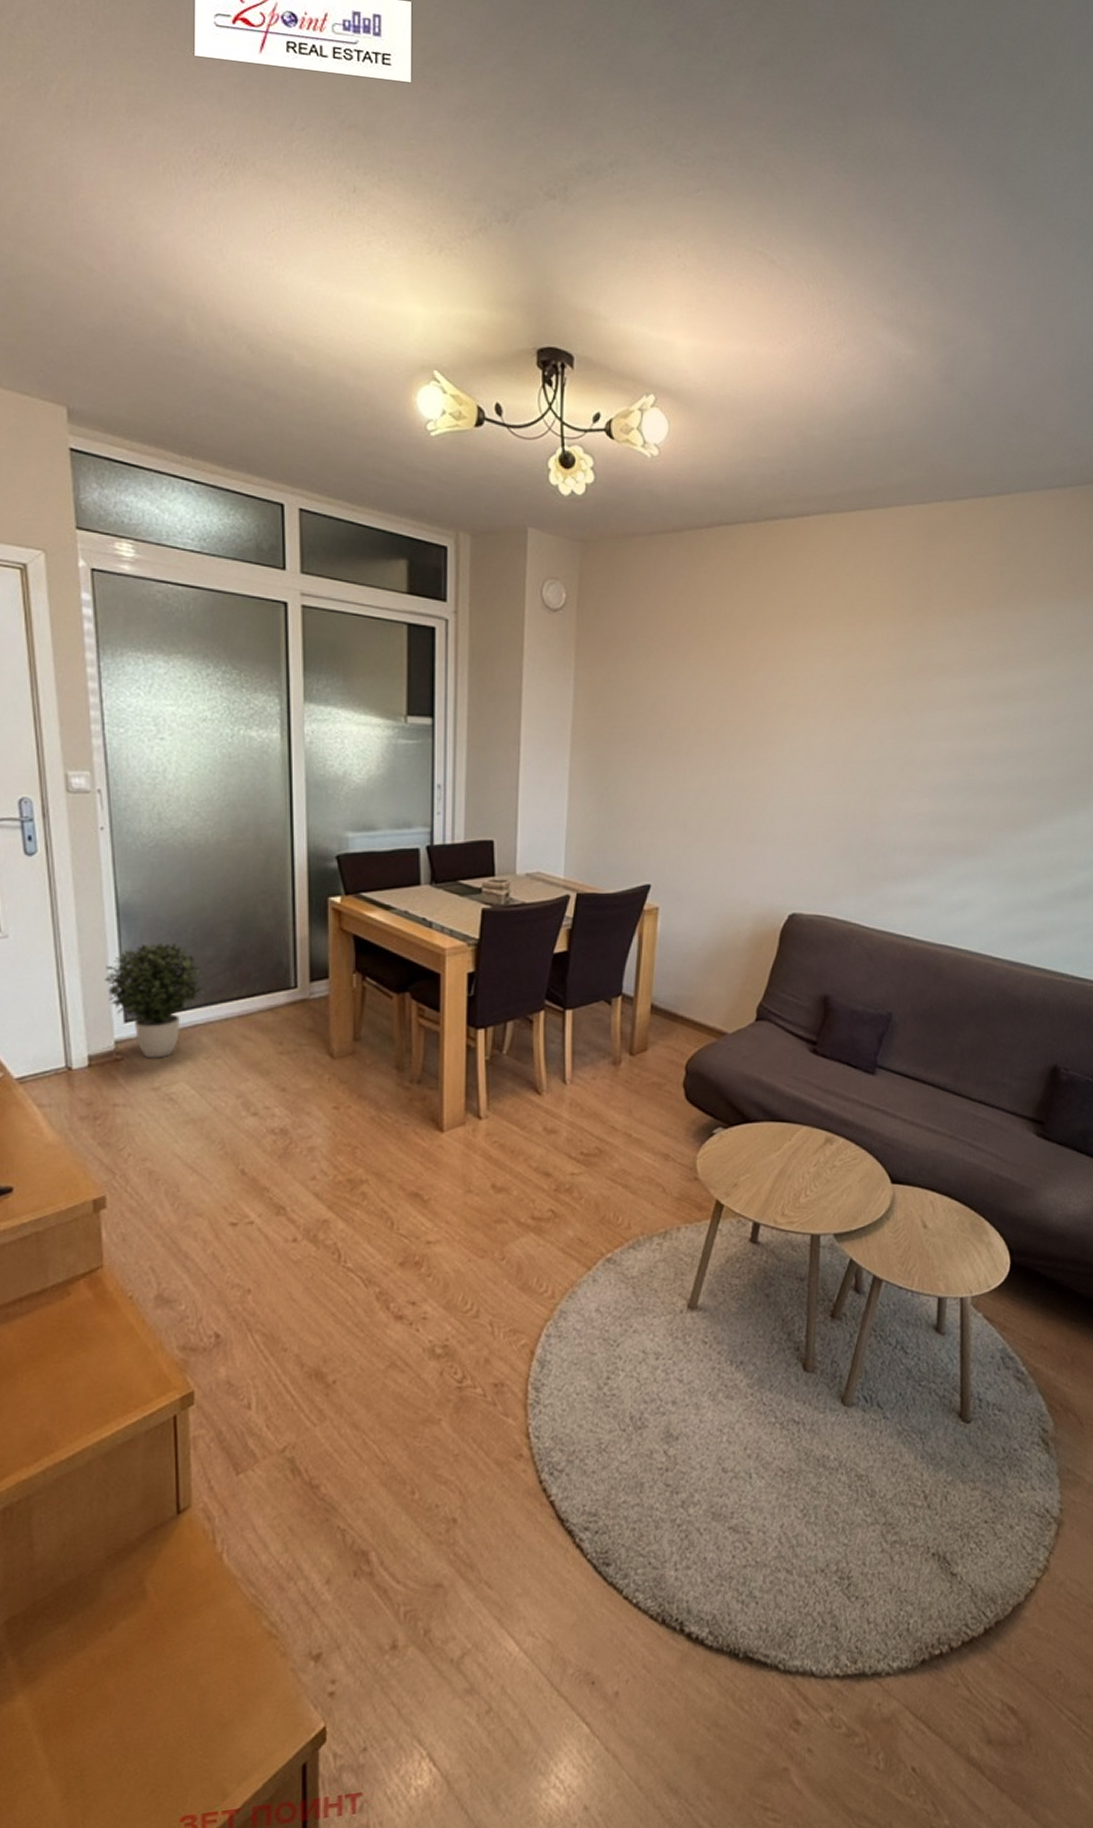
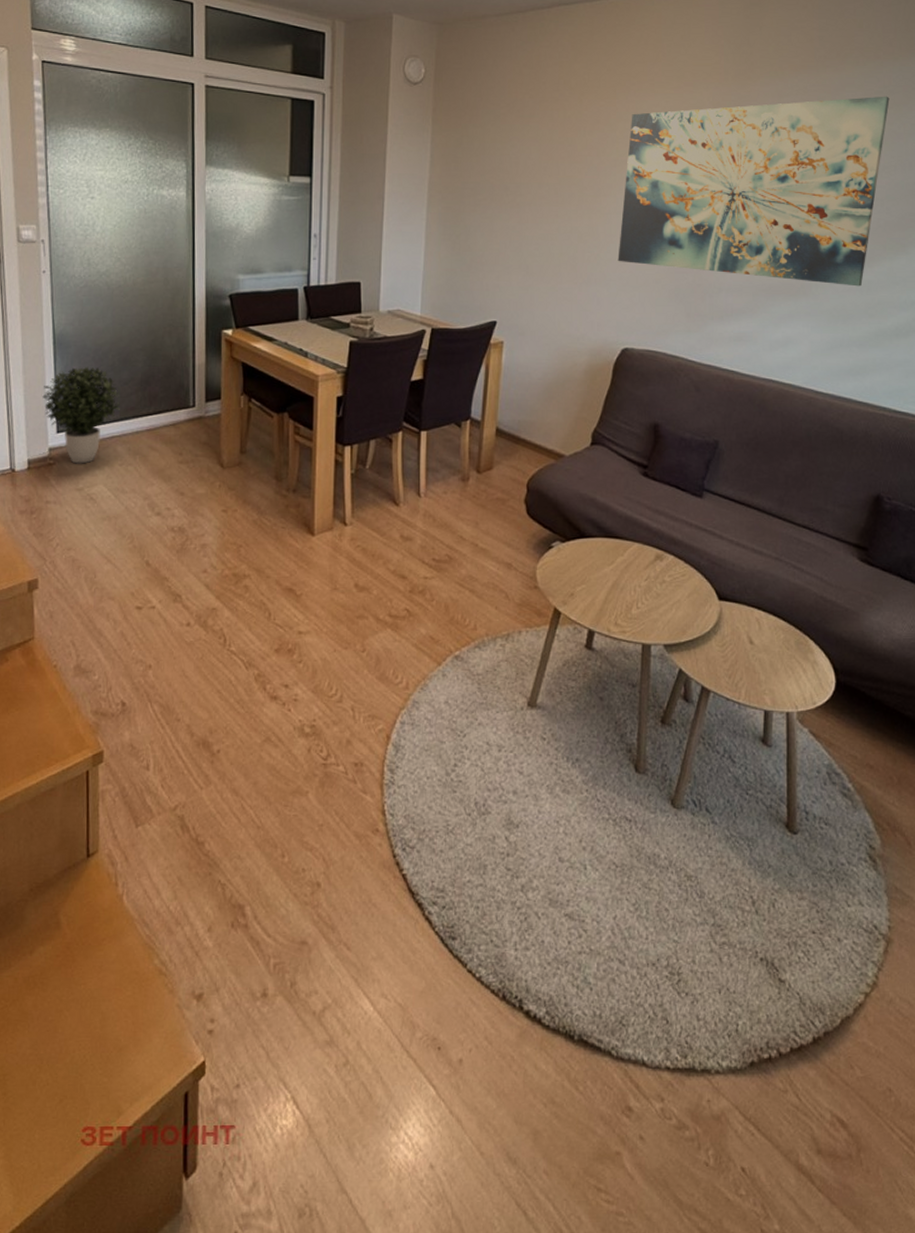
wall art: none [785,638,1072,845] -> present [618,96,890,287]

